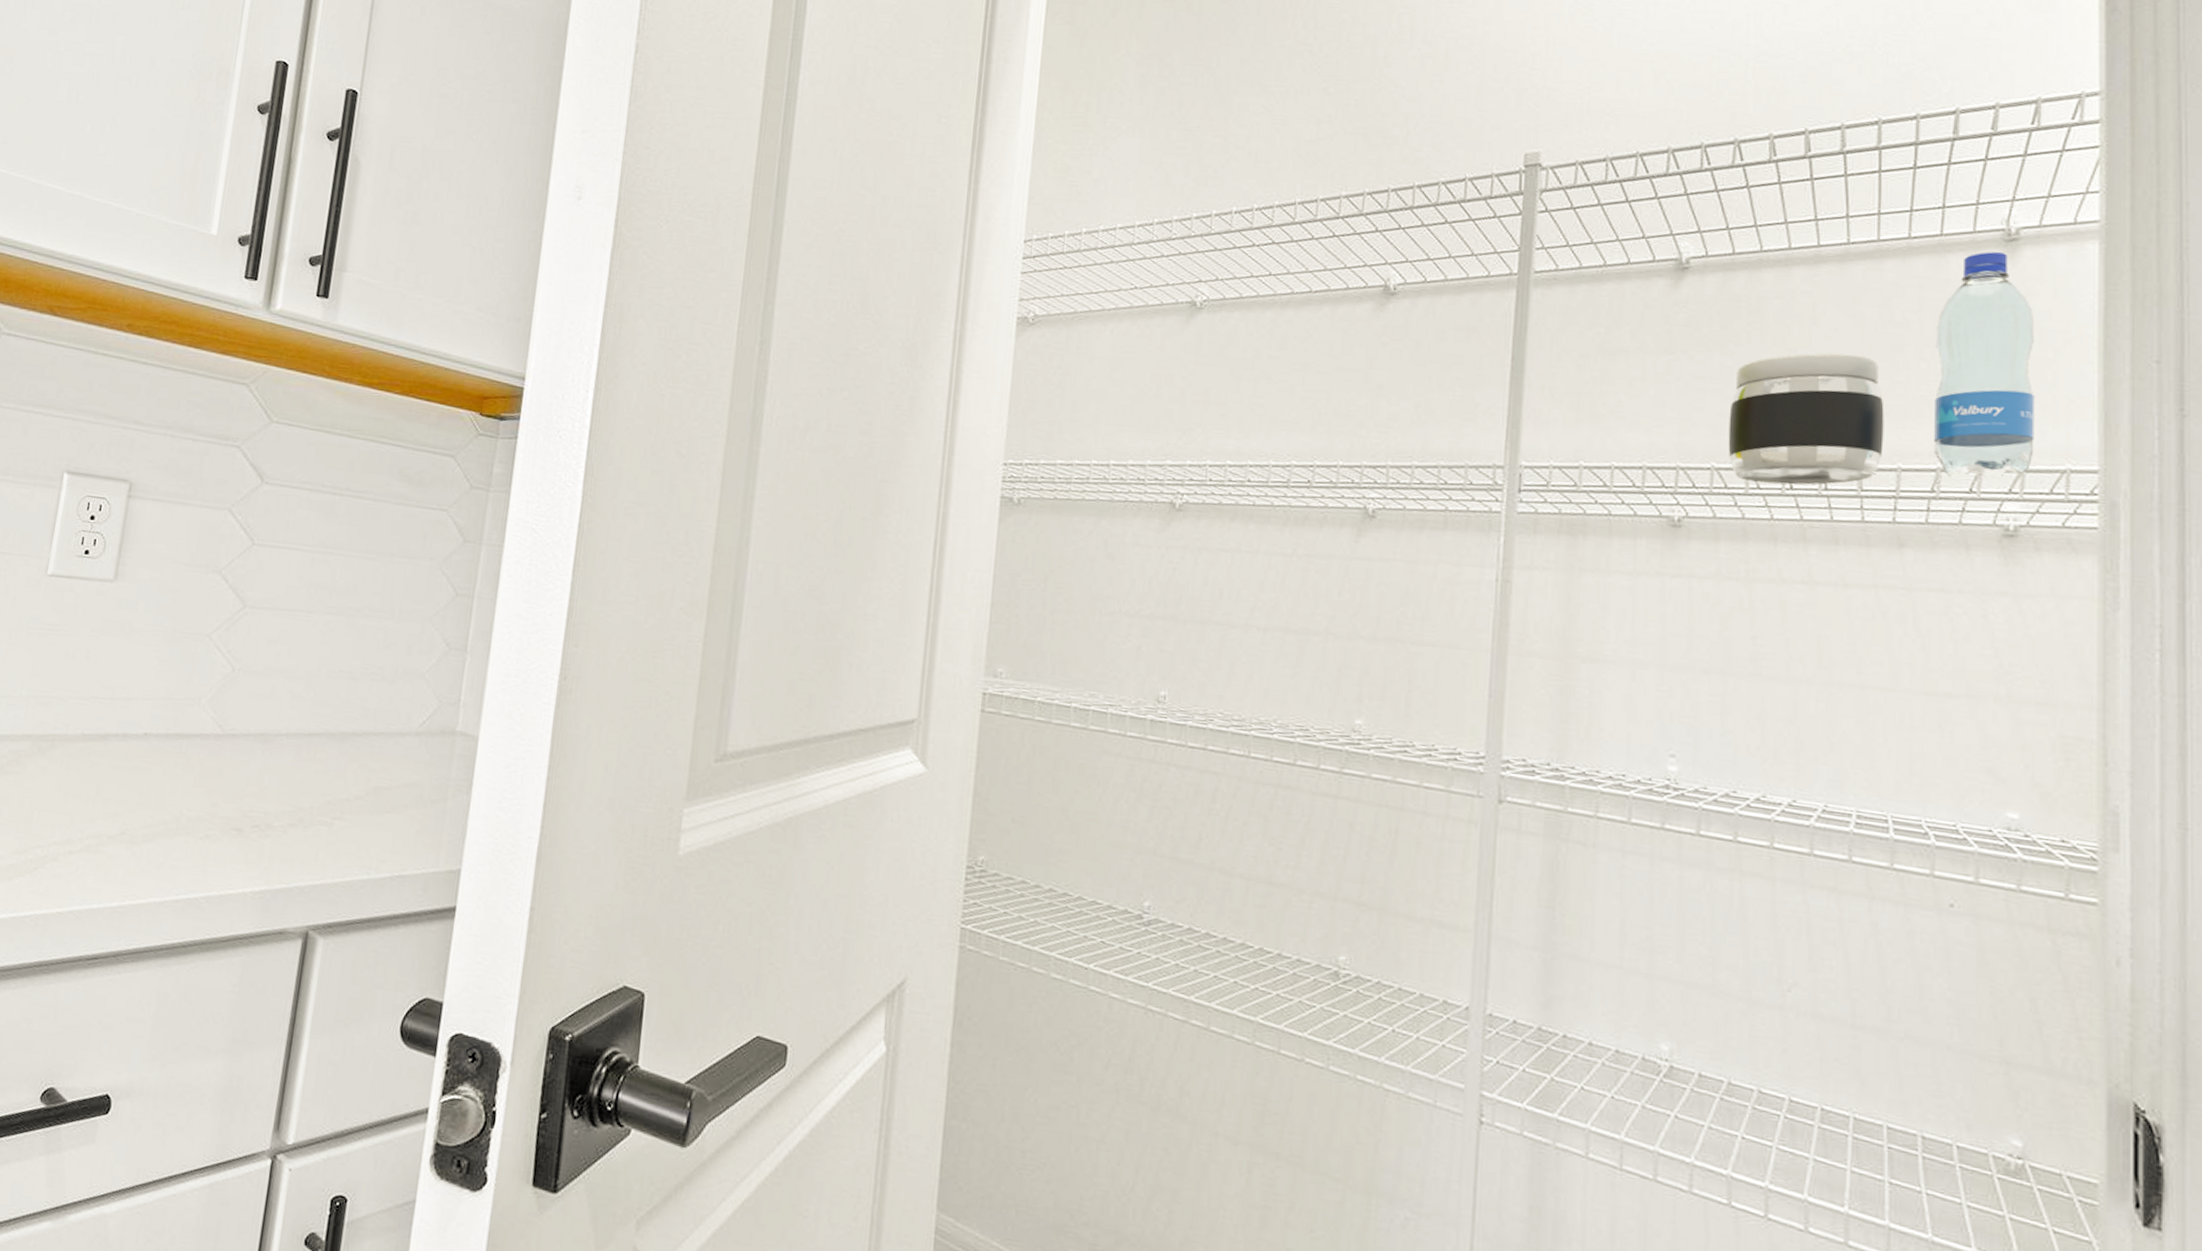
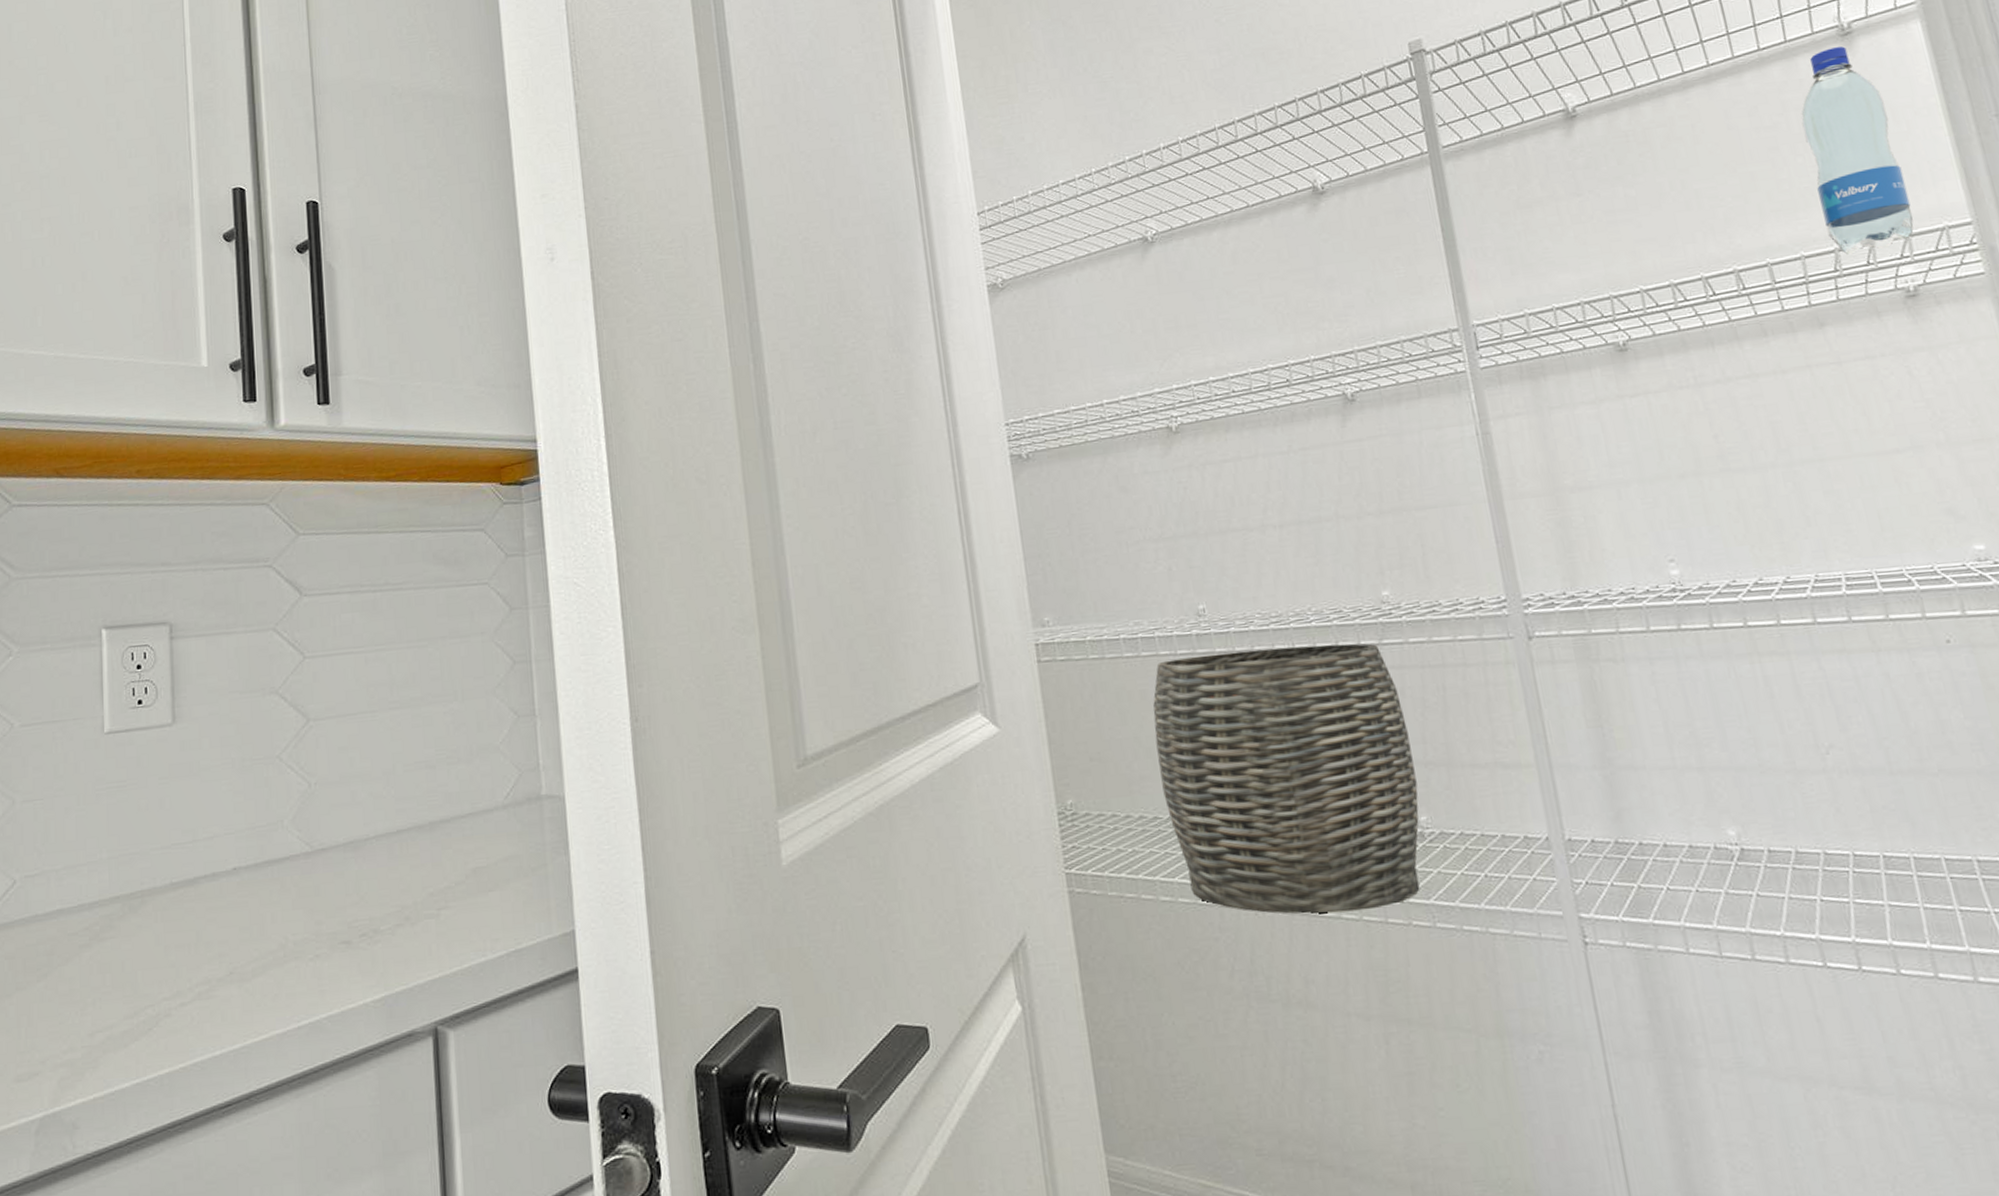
woven basket: none [1079,739,1348,1037] -> present [1153,643,1420,914]
jar: present [1728,353,1884,485] -> none [1641,163,1785,296]

